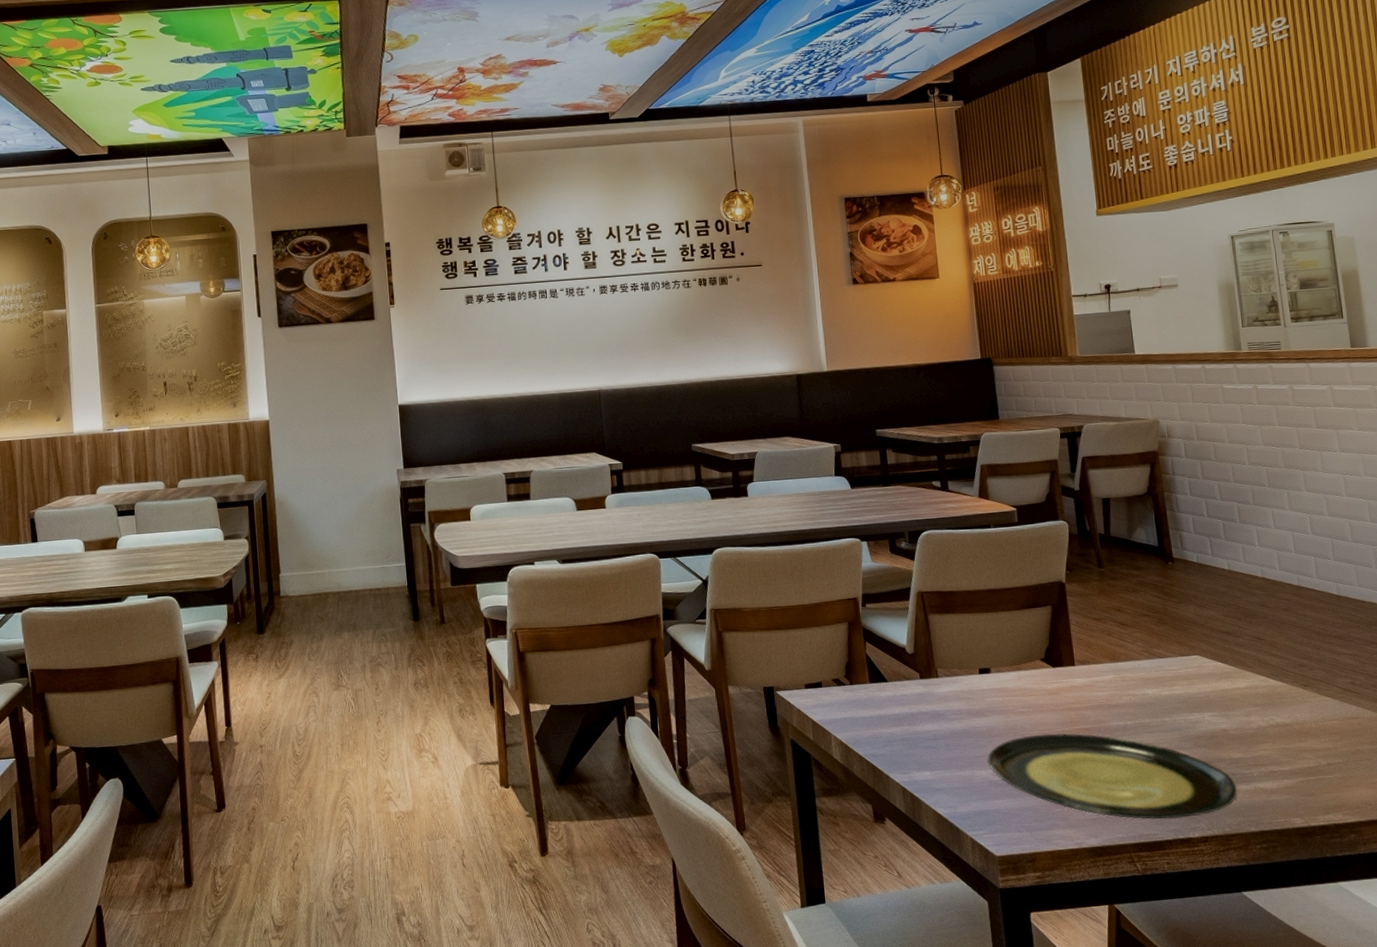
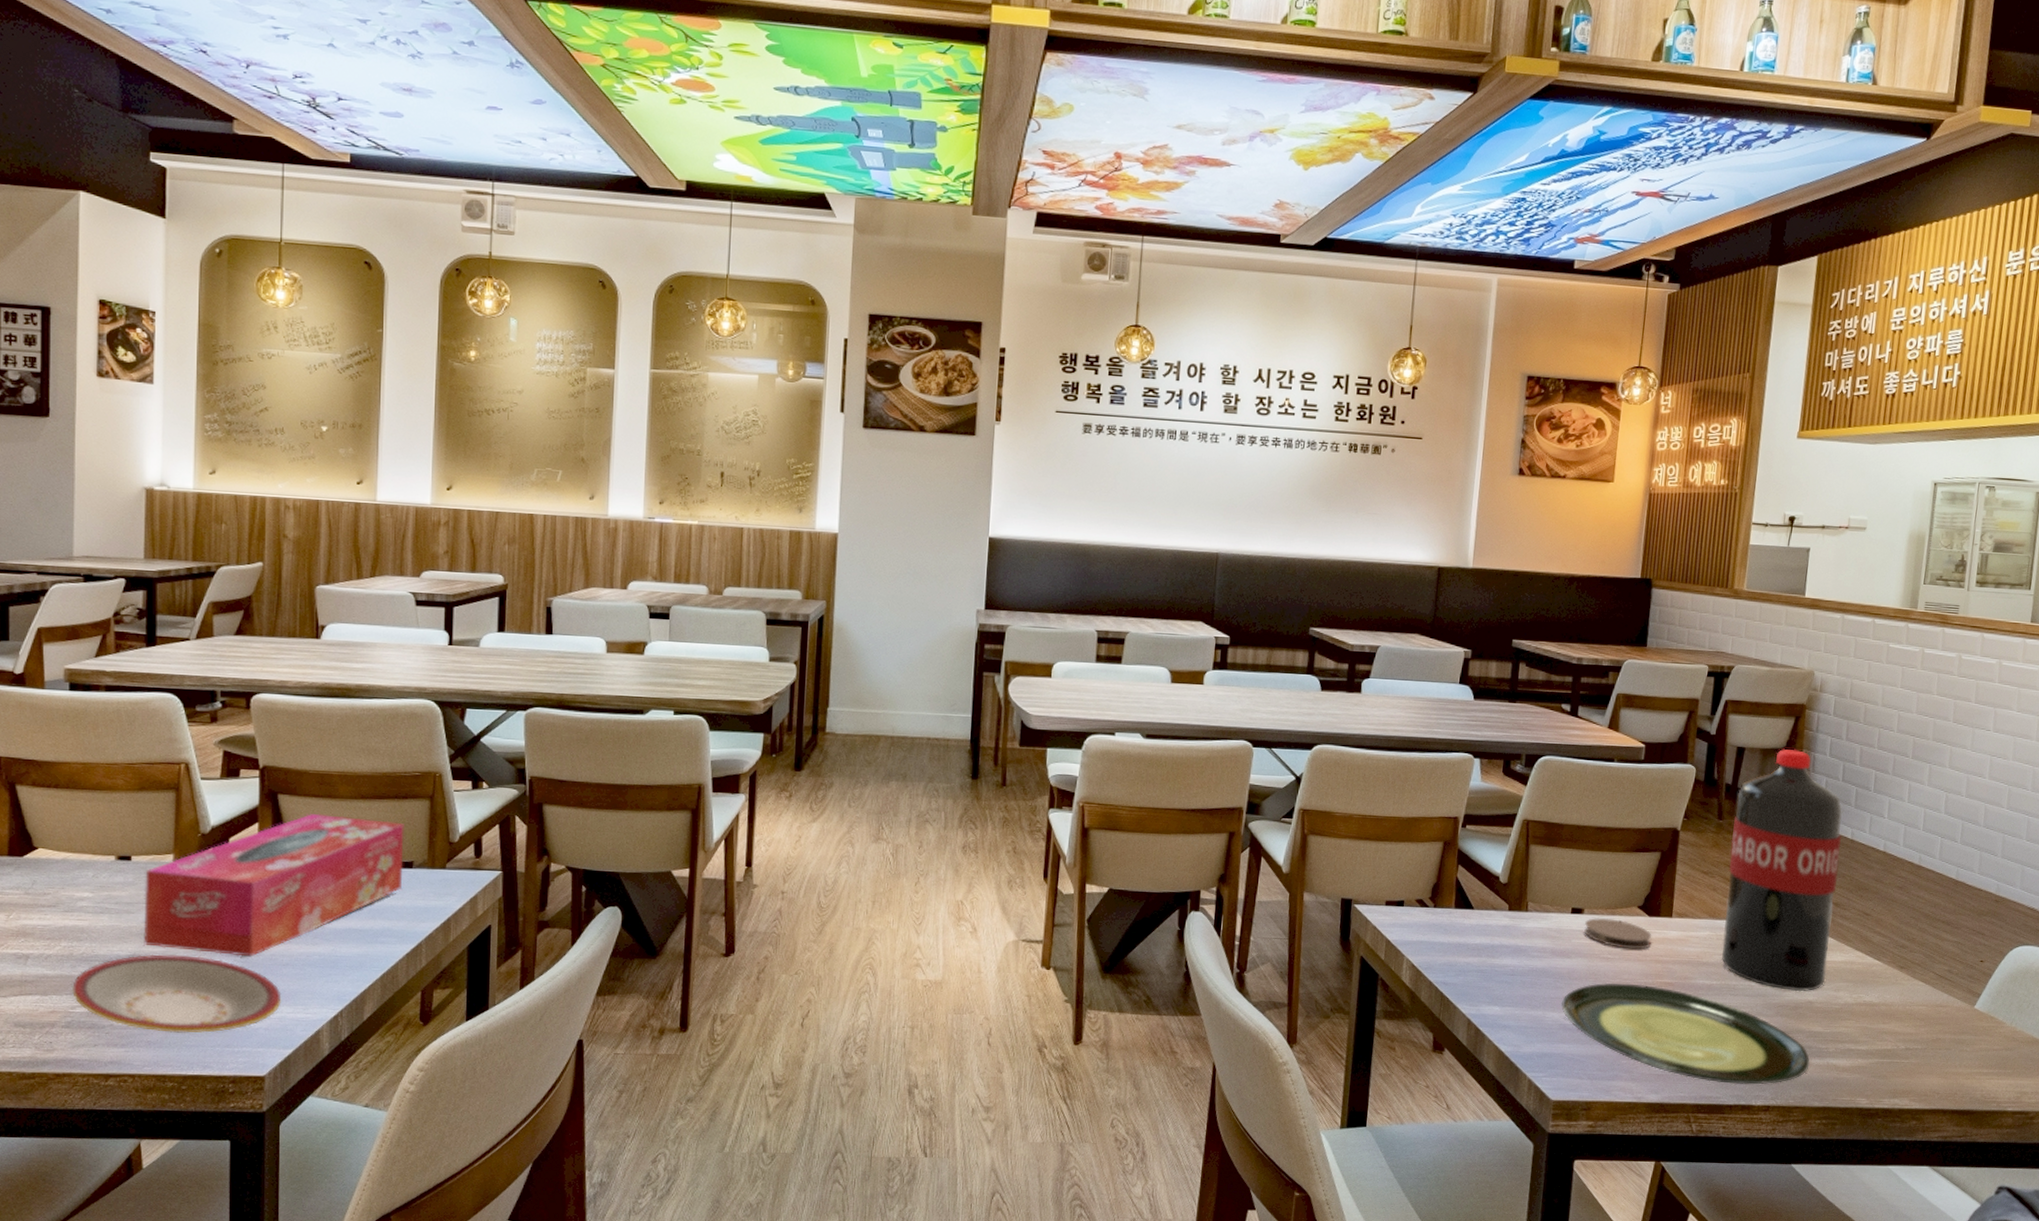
coaster: none [994,674,1061,701] -> present [1584,918,1652,950]
pop: none [1112,493,1234,722] -> present [1721,748,1843,992]

